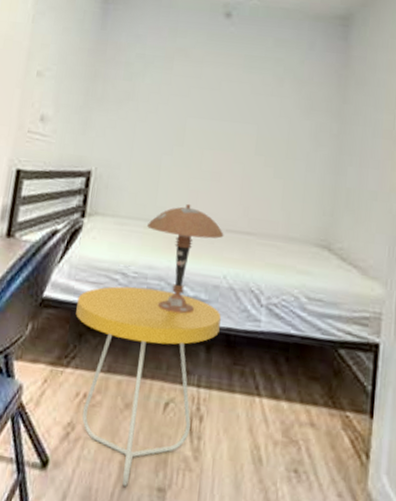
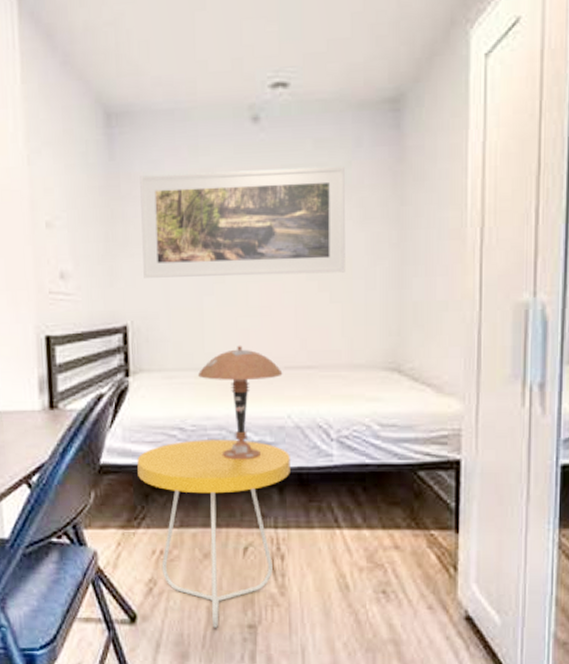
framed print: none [113,46,298,153] -> present [140,165,345,278]

